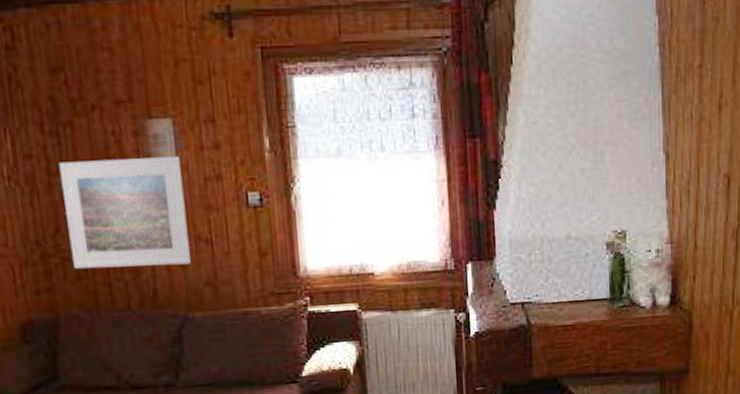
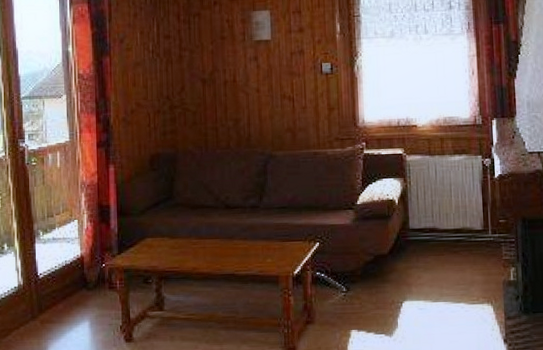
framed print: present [58,156,191,269] -> none [188,37,277,117]

